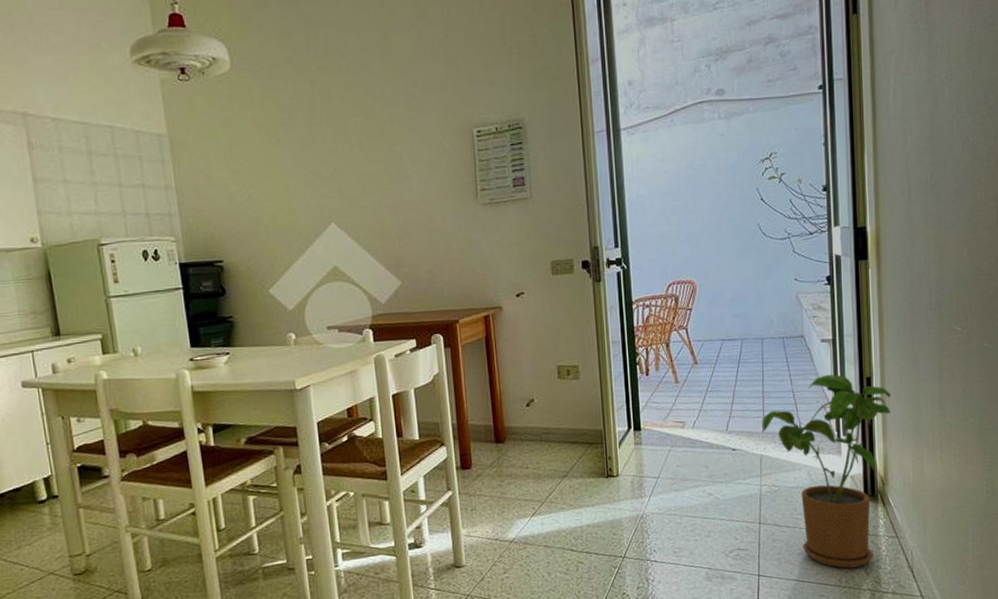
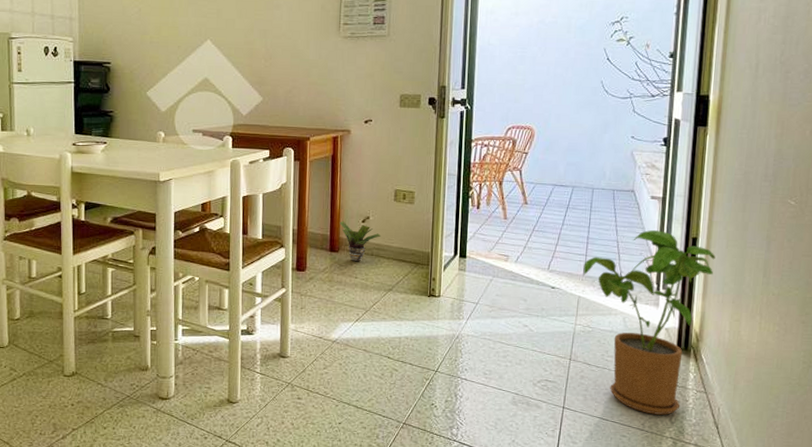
potted plant: none [502,407,549,451] -> present [339,221,382,262]

